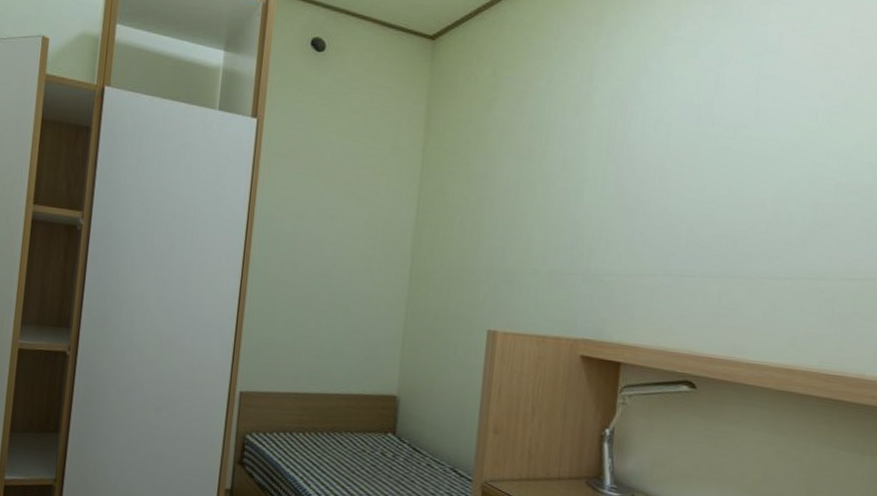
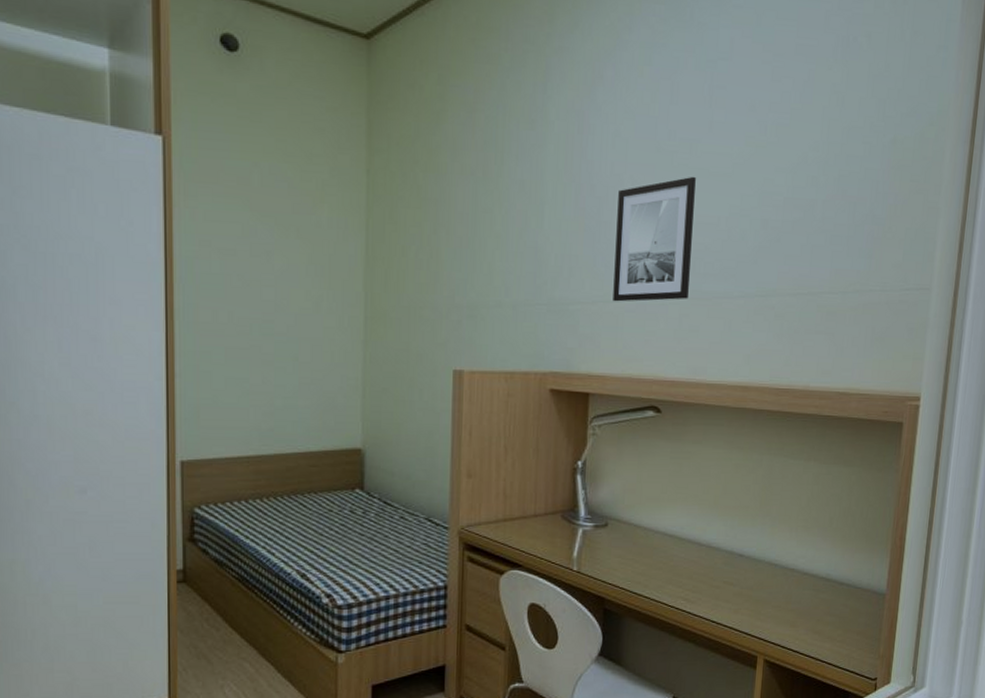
wall art: none [649,159,740,278] -> present [613,176,696,302]

